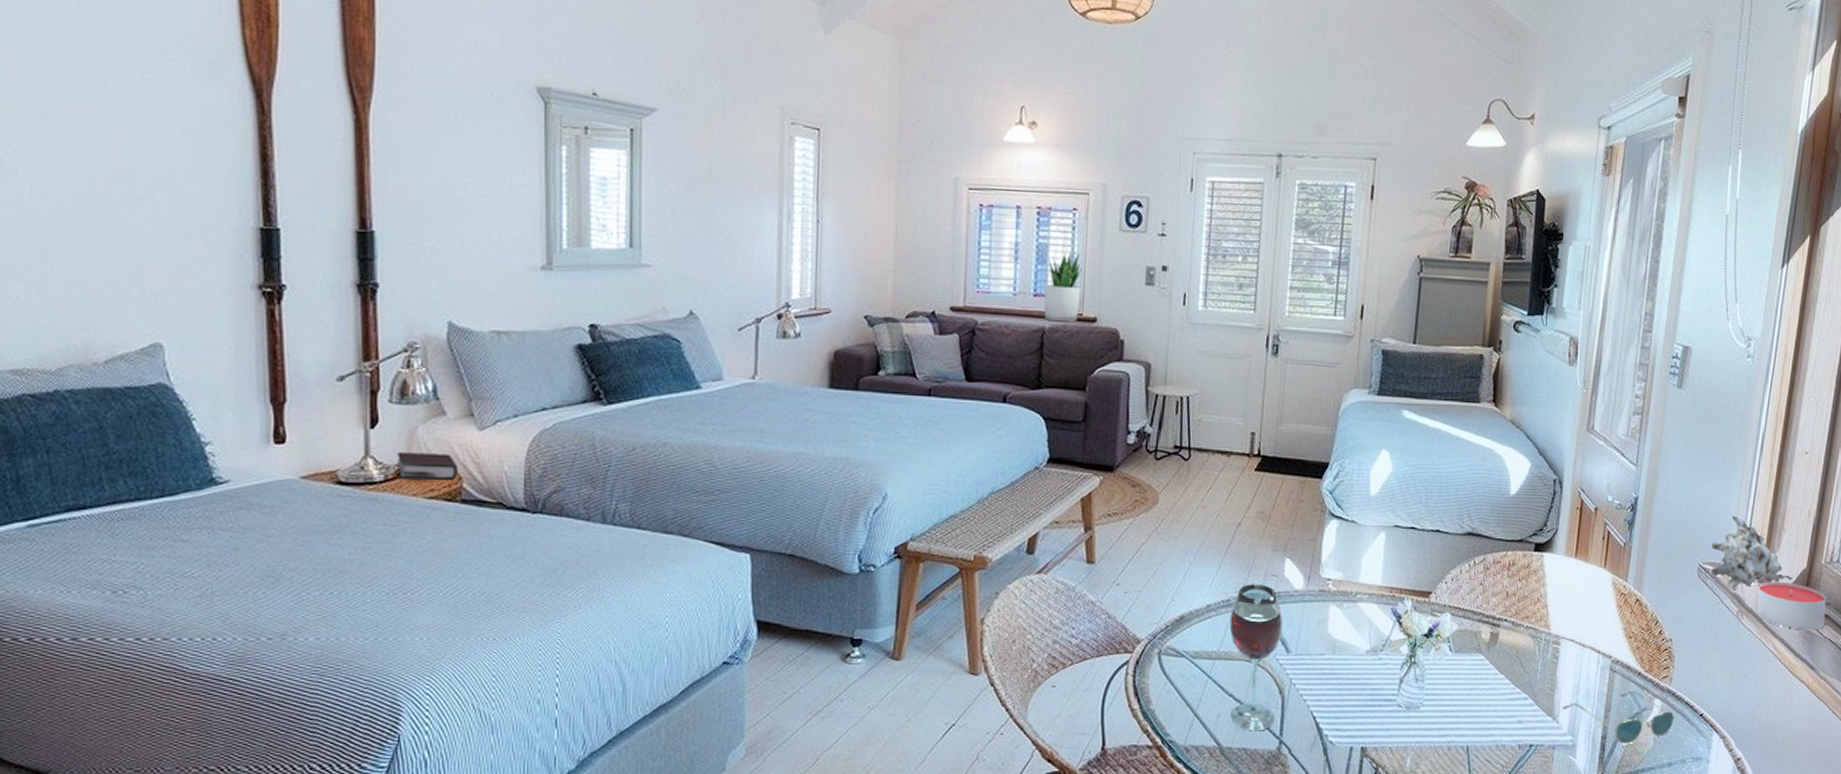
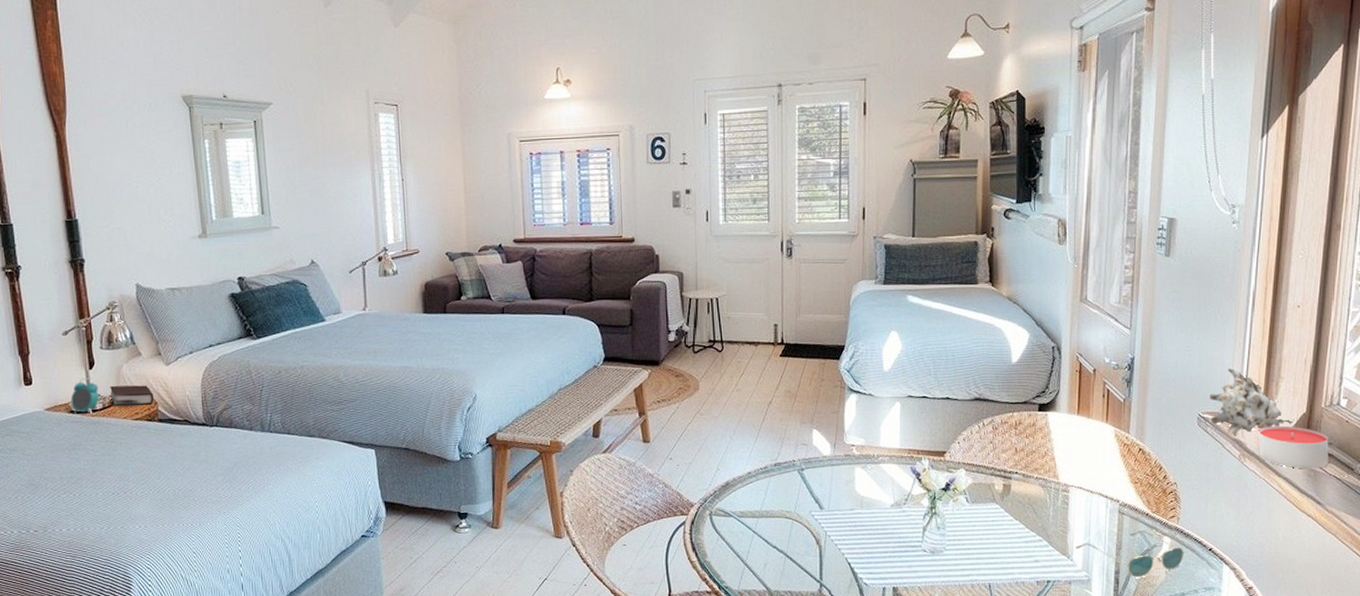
alarm clock: none [339,438,381,488] -> present [70,377,100,415]
planter: present [1044,251,1083,323] -> none [589,185,619,245]
wineglass: present [1229,584,1283,731] -> none [768,452,816,577]

